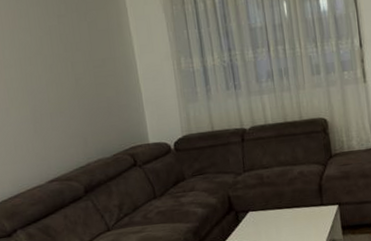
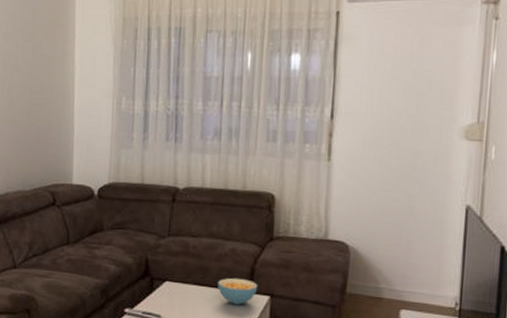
cereal bowl: none [292,195,328,219] -> present [217,277,258,305]

